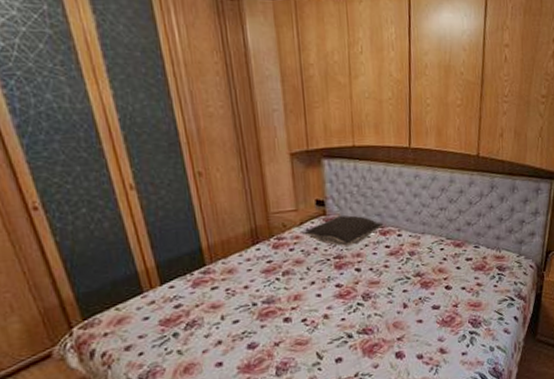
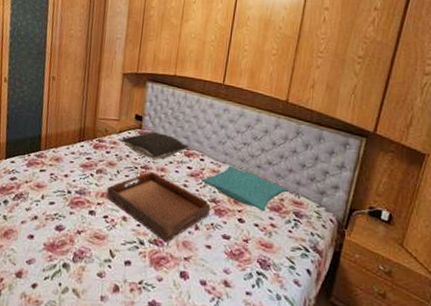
serving tray: none [298,260,417,329] -> present [105,171,211,243]
pillow: none [402,234,488,274] -> present [202,165,287,212]

